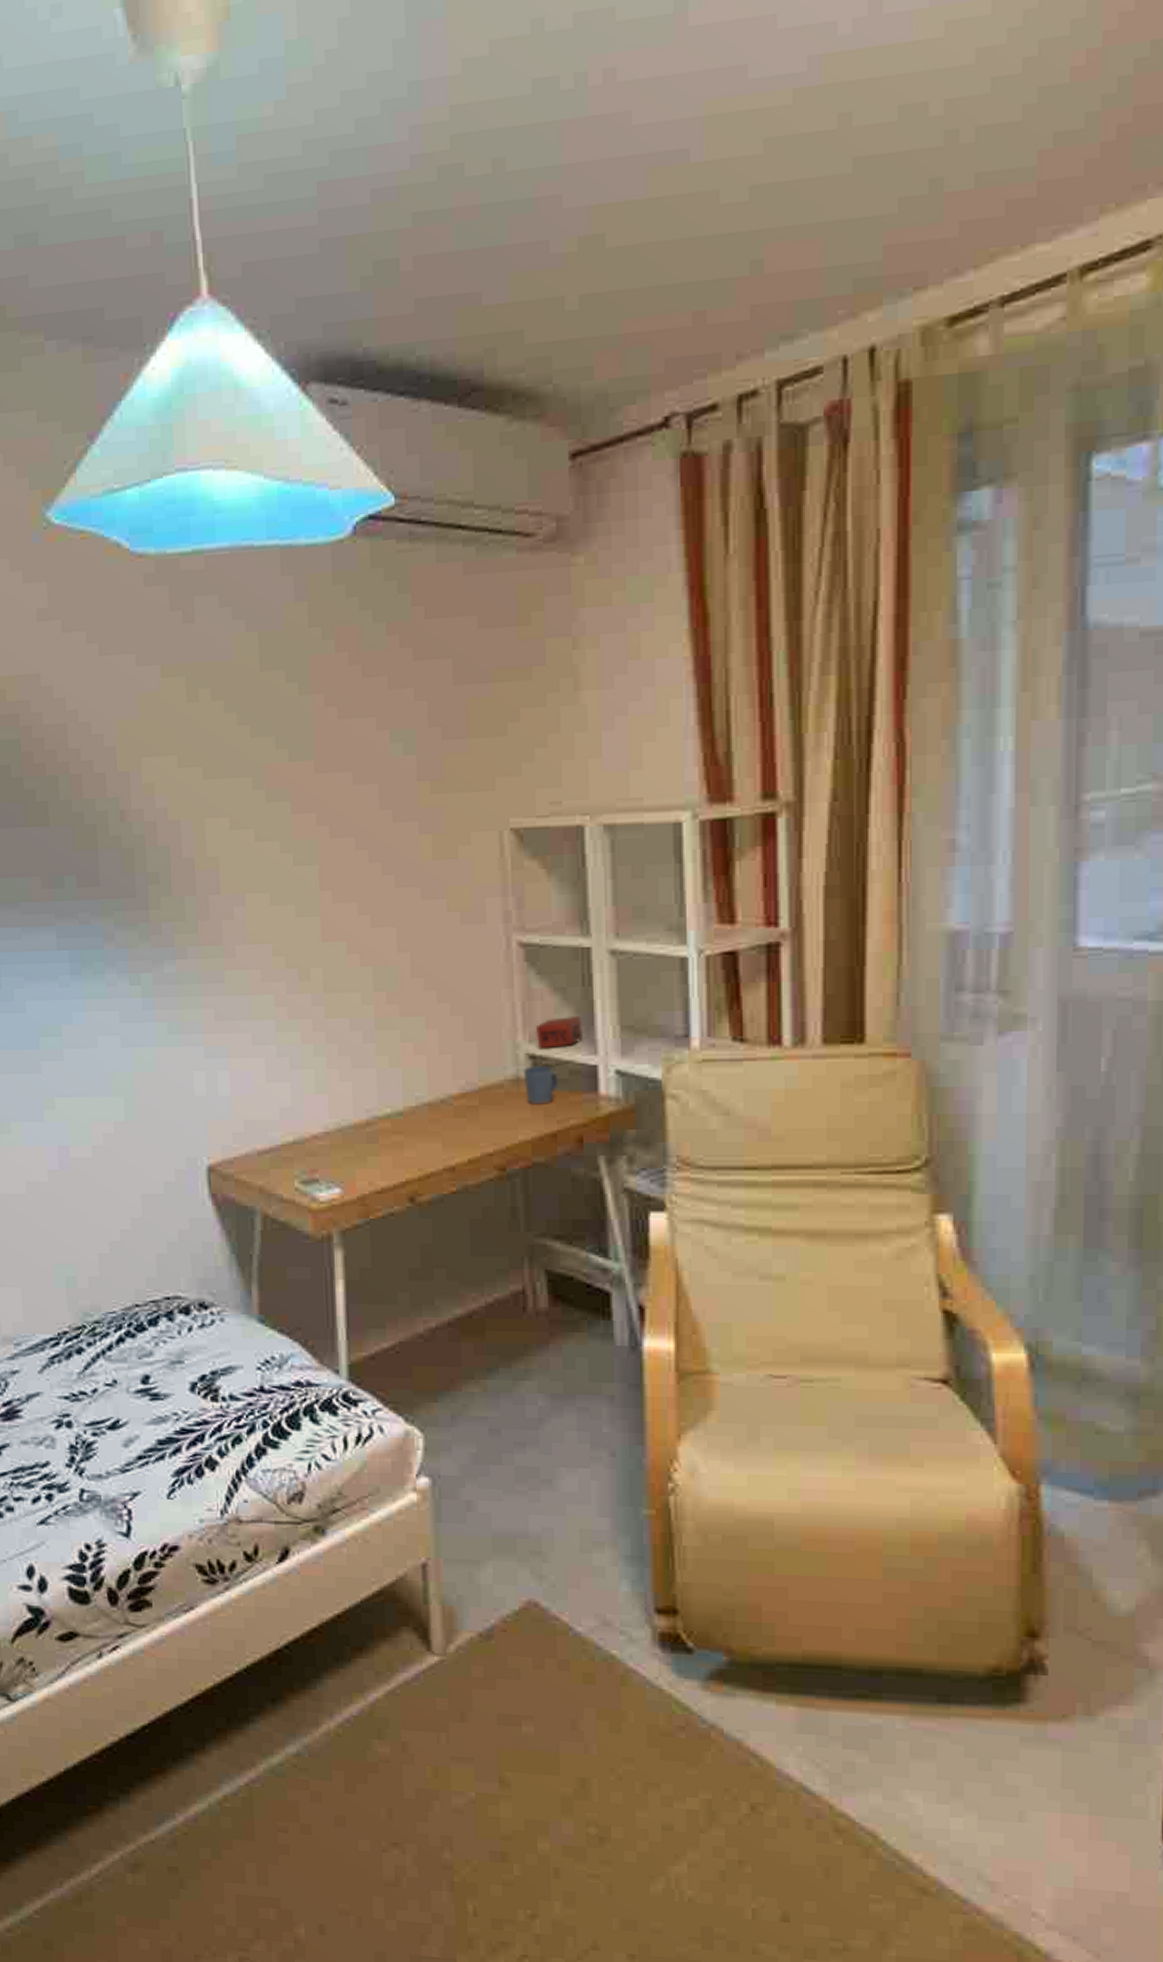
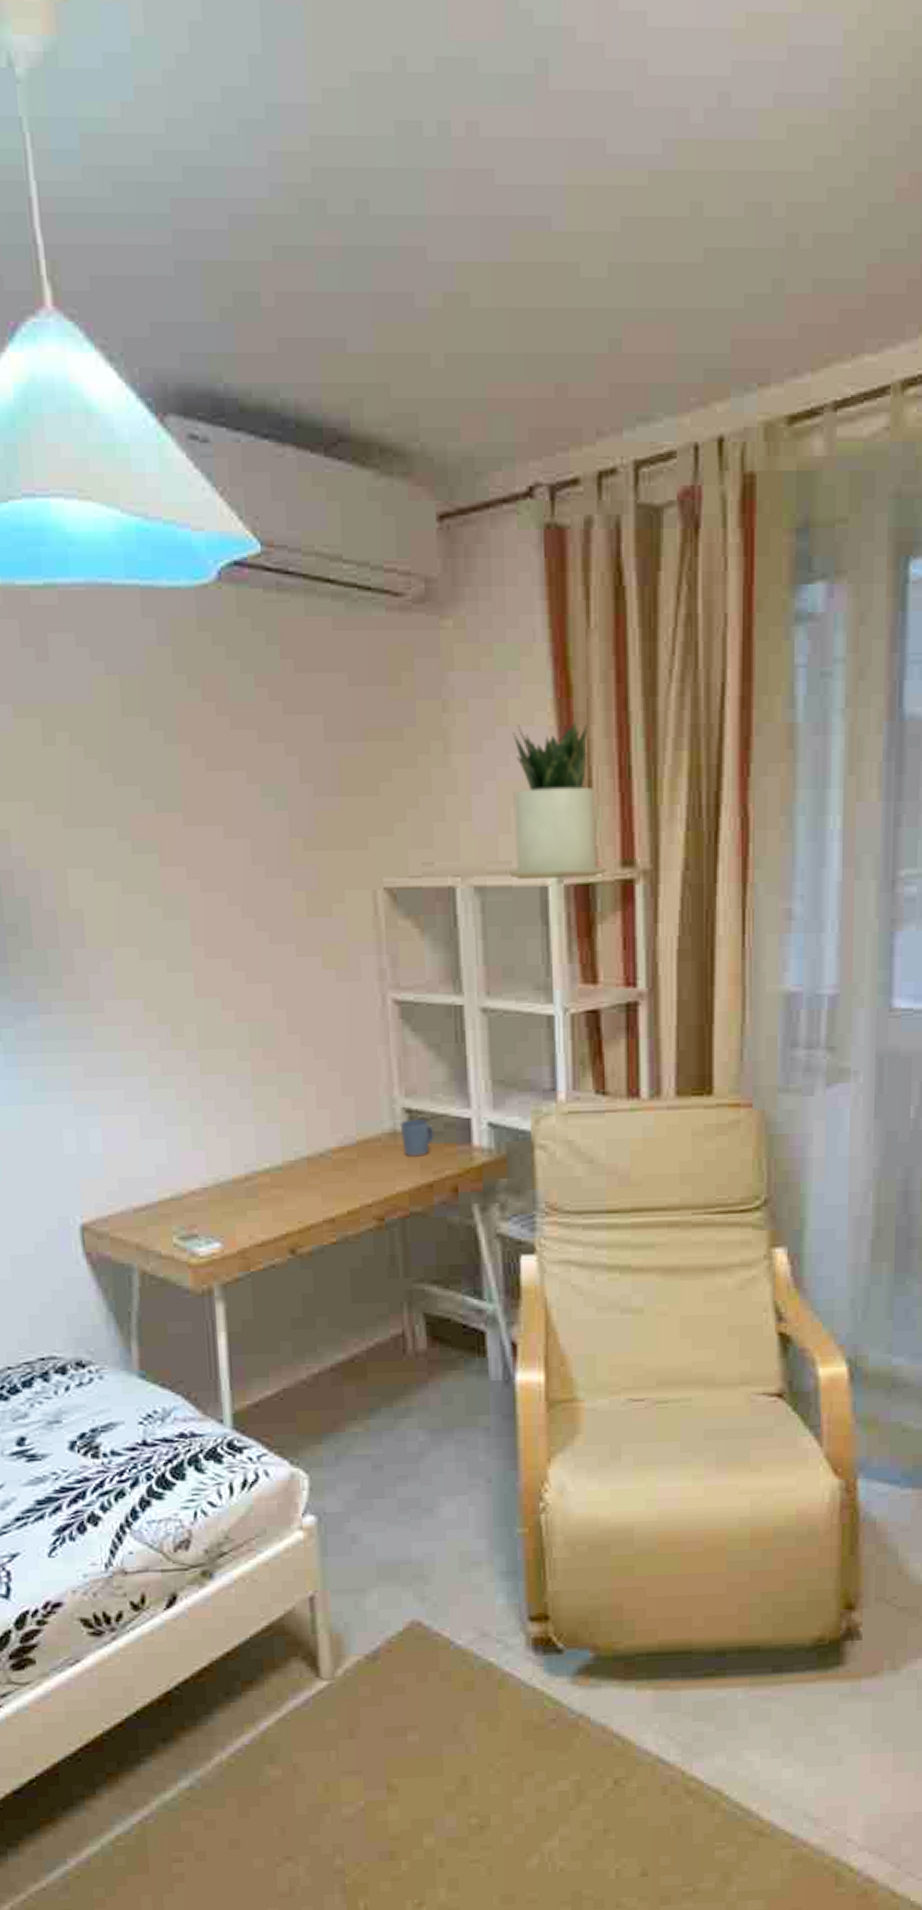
decorative box: present [536,1016,583,1050] -> none [412,1072,457,1104]
planter: none [640,651,746,816] -> present [509,722,607,879]

